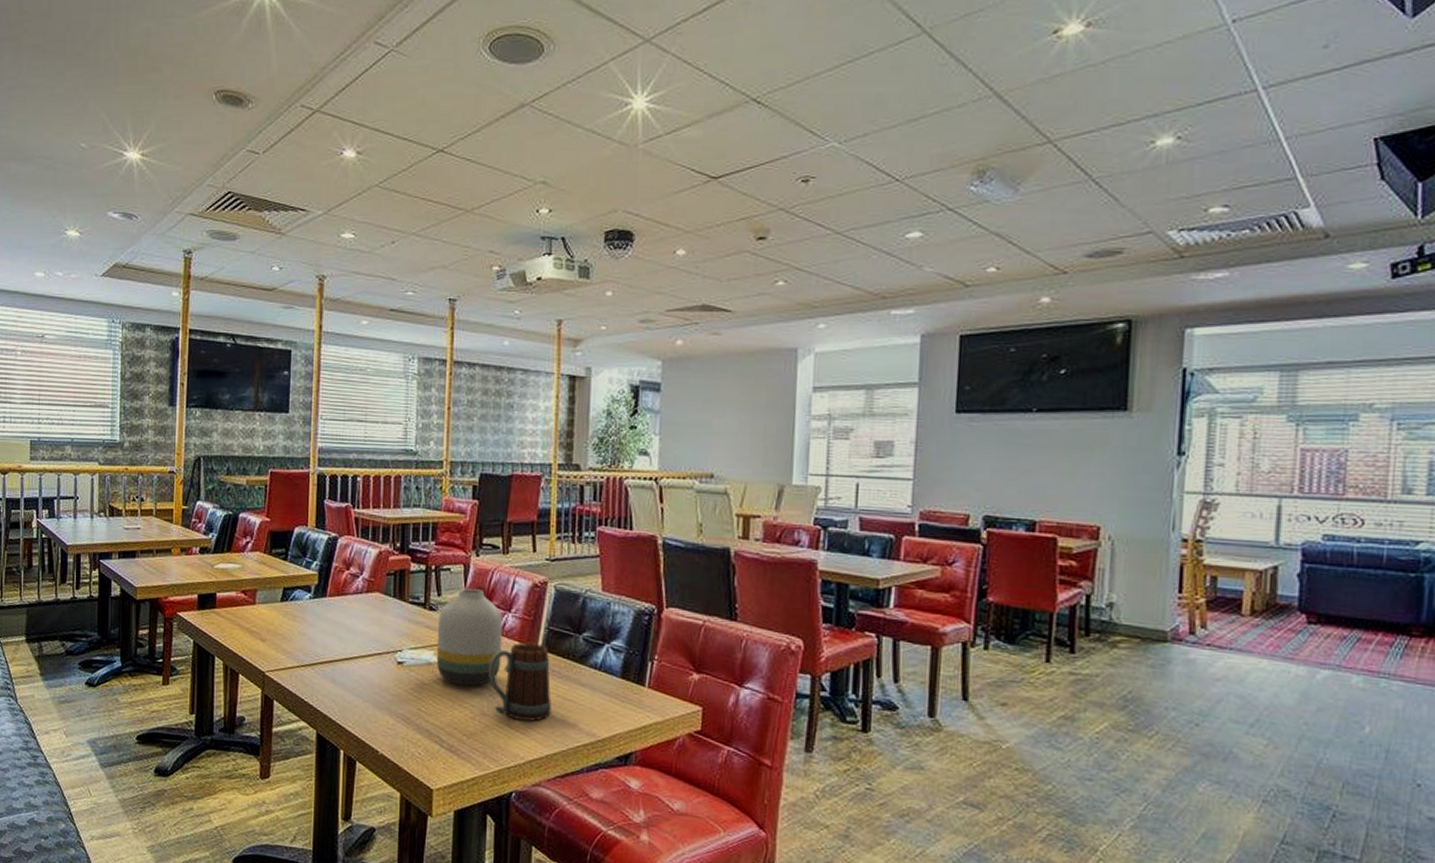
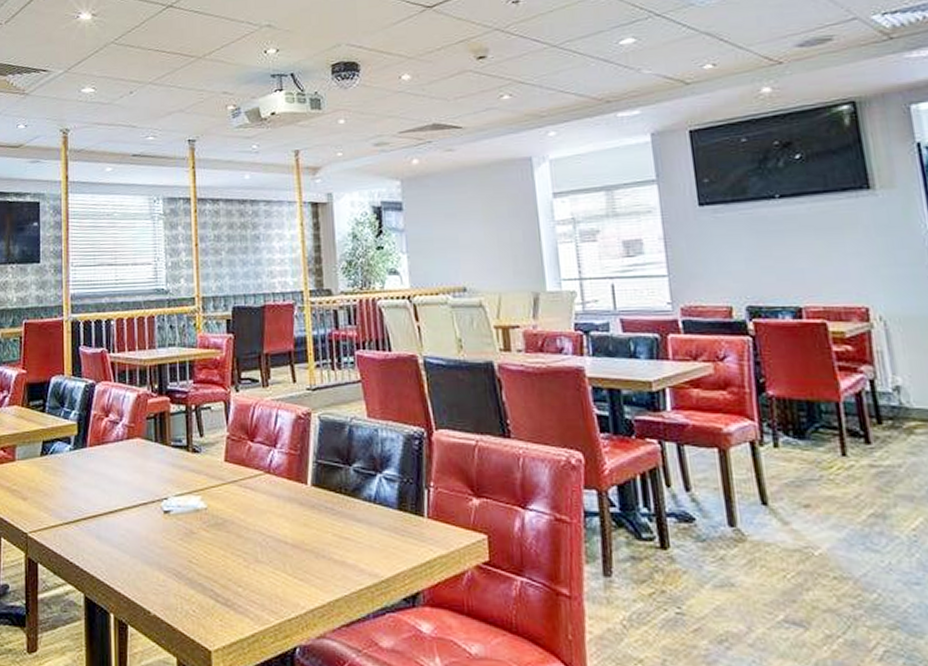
vase: present [436,588,503,686] -> none [202,427,271,532]
beer mug: present [489,642,551,721] -> none [259,479,328,565]

